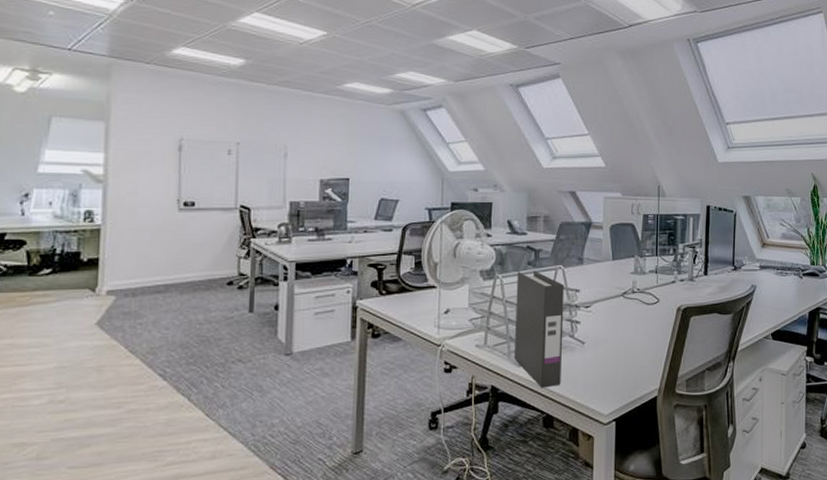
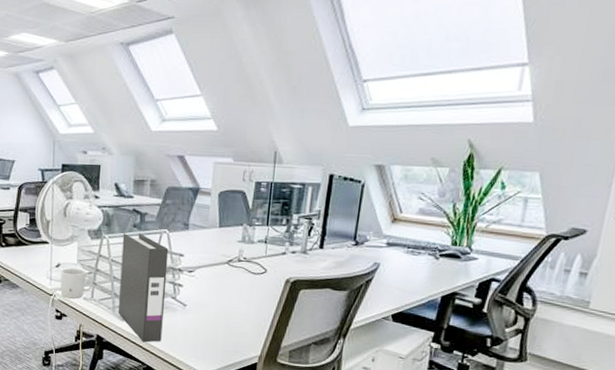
mug: none [449,313,486,347] -> present [60,268,93,299]

